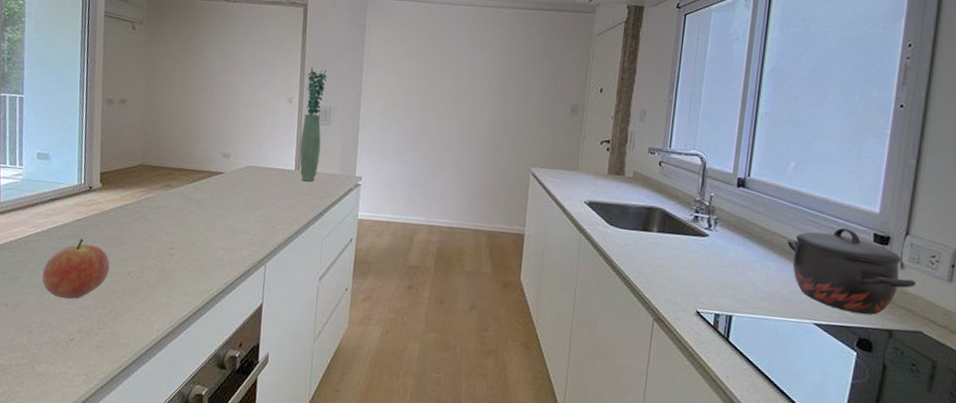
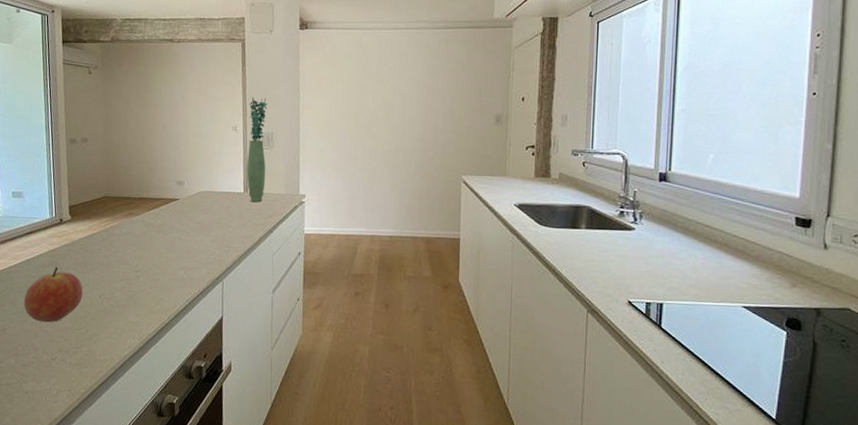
cooking pot: present [787,227,916,315] -> none [712,213,841,296]

